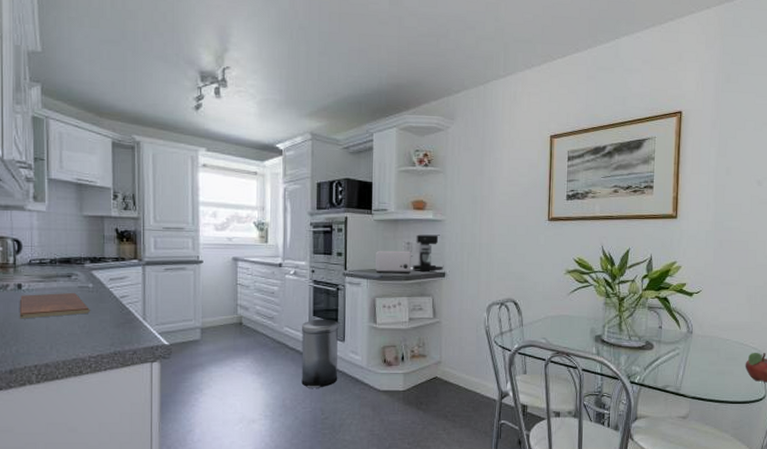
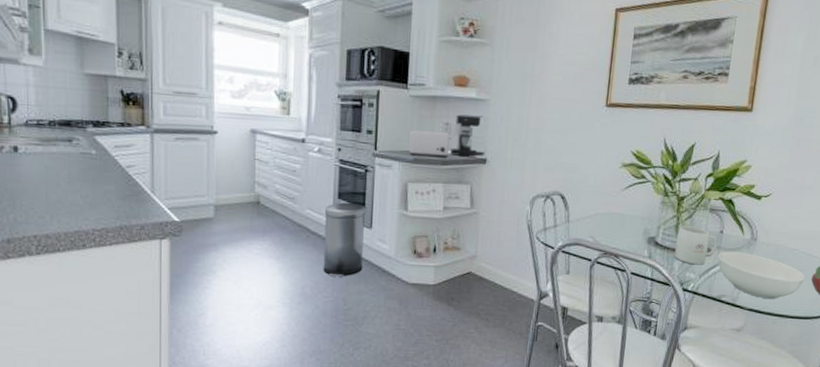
chopping board: present [19,292,91,319] -> none [16,158,94,185]
mug: none [619,323,657,359] -> present [674,226,717,265]
bowl: none [659,344,739,387] -> present [718,251,805,300]

